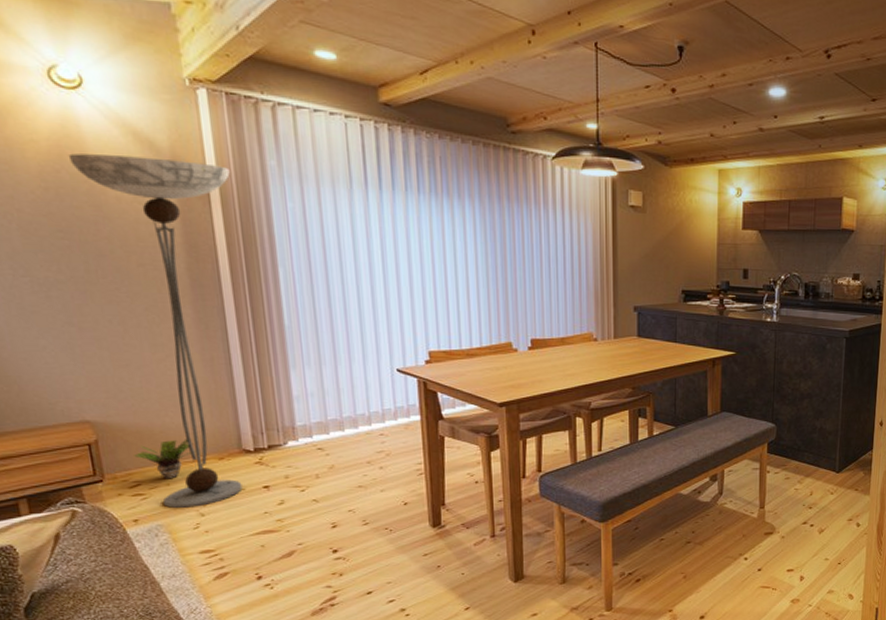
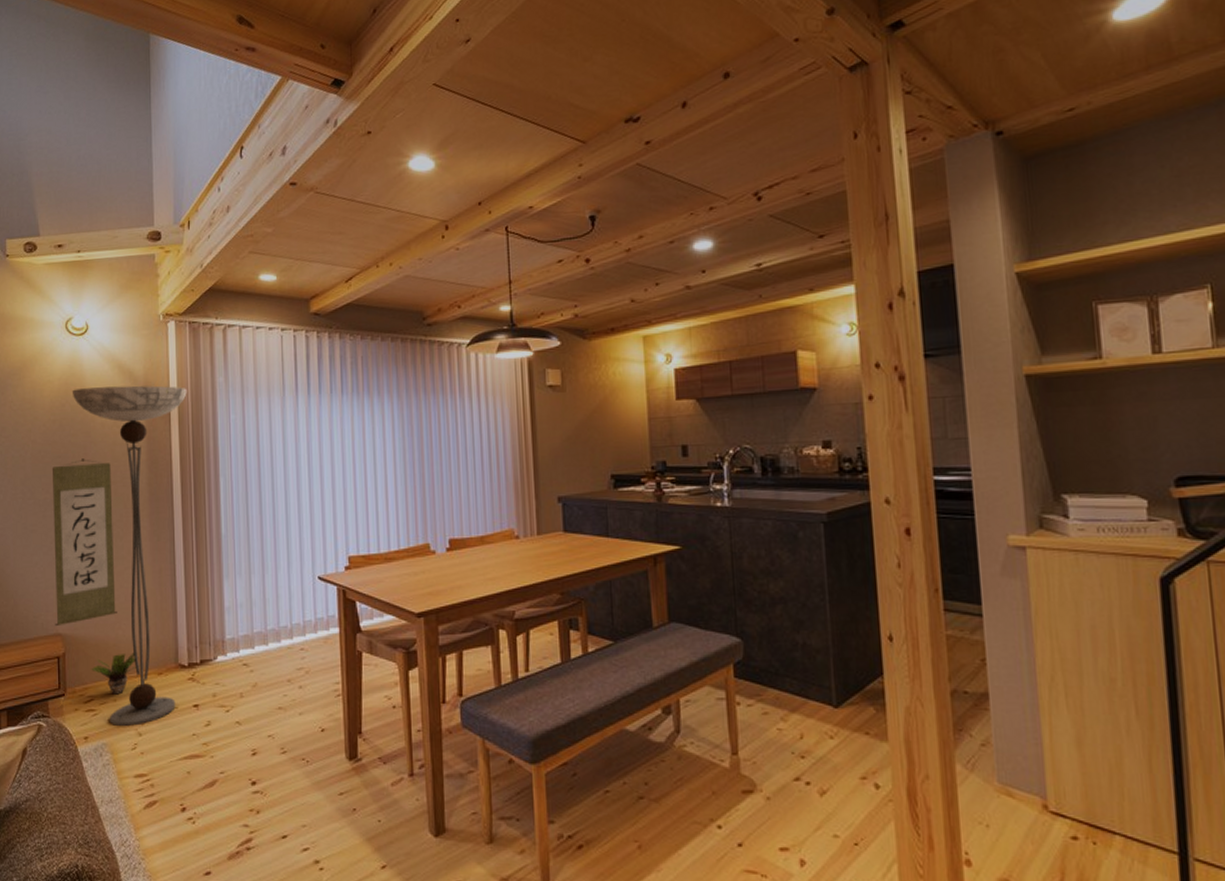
wall scroll: none [52,235,161,414] -> present [53,458,117,627]

